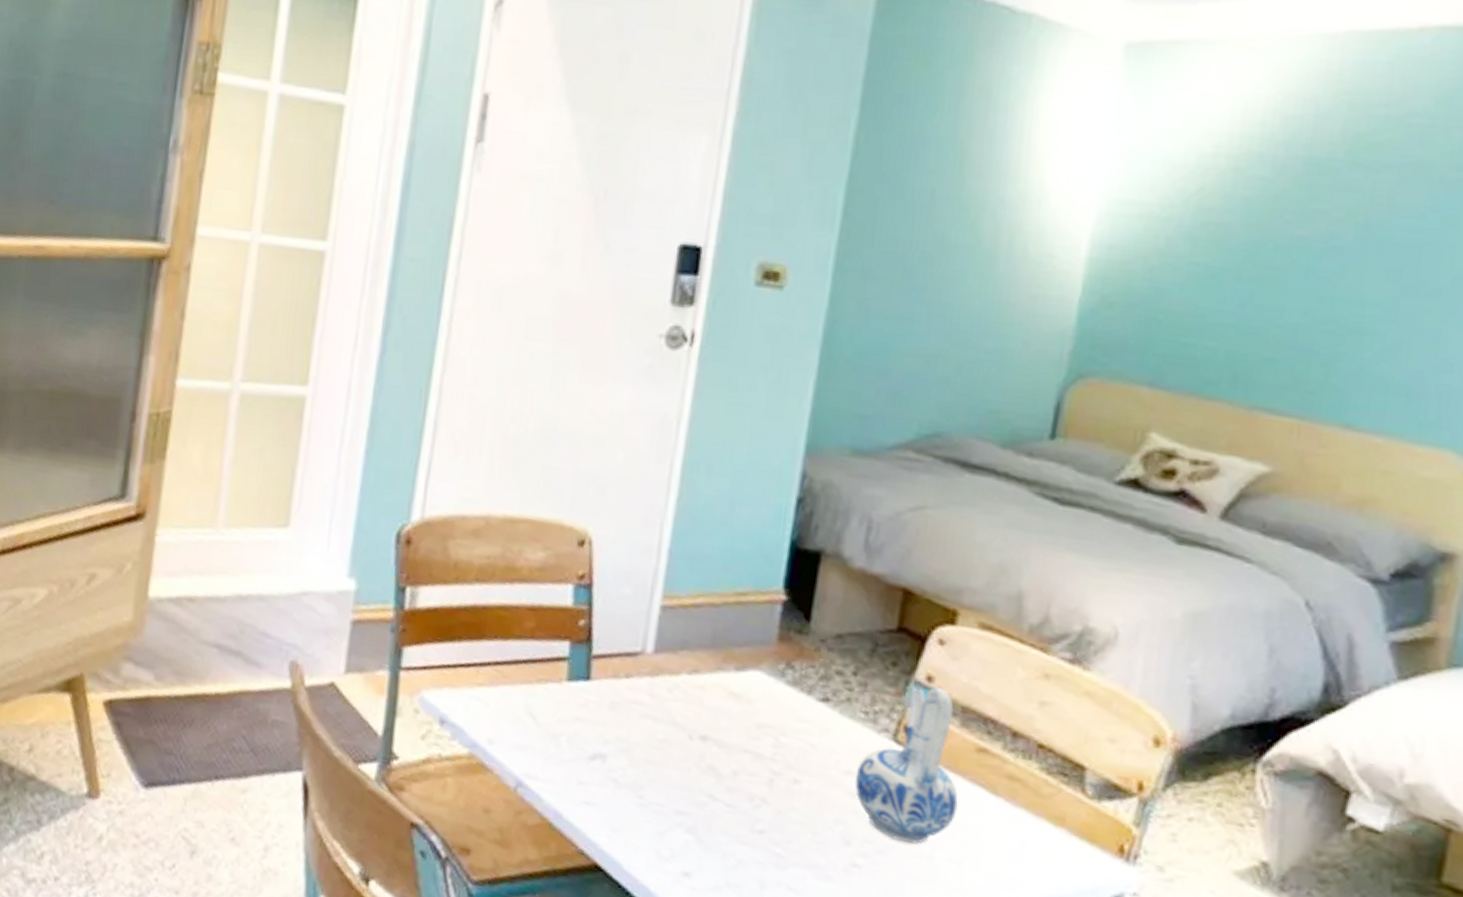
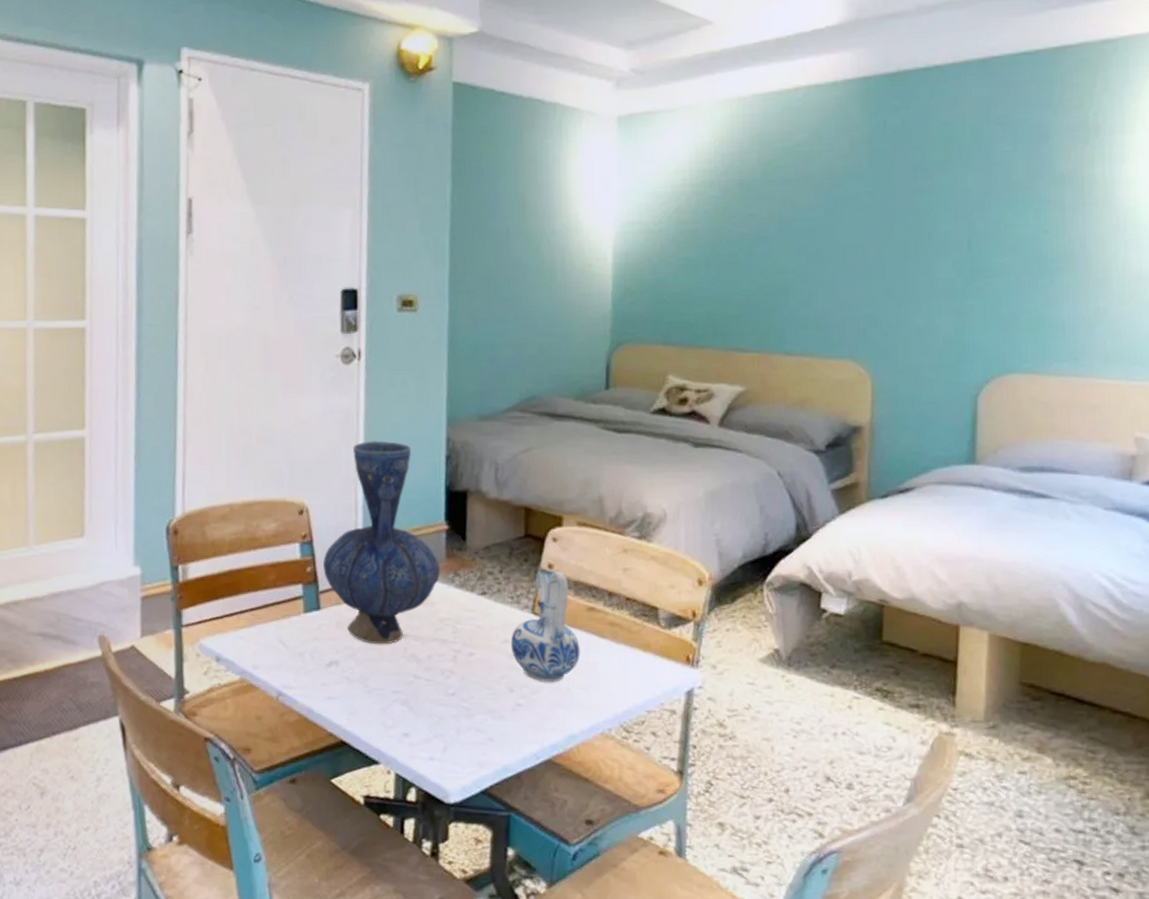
vase: none [601,460,768,745] -> present [323,441,441,645]

